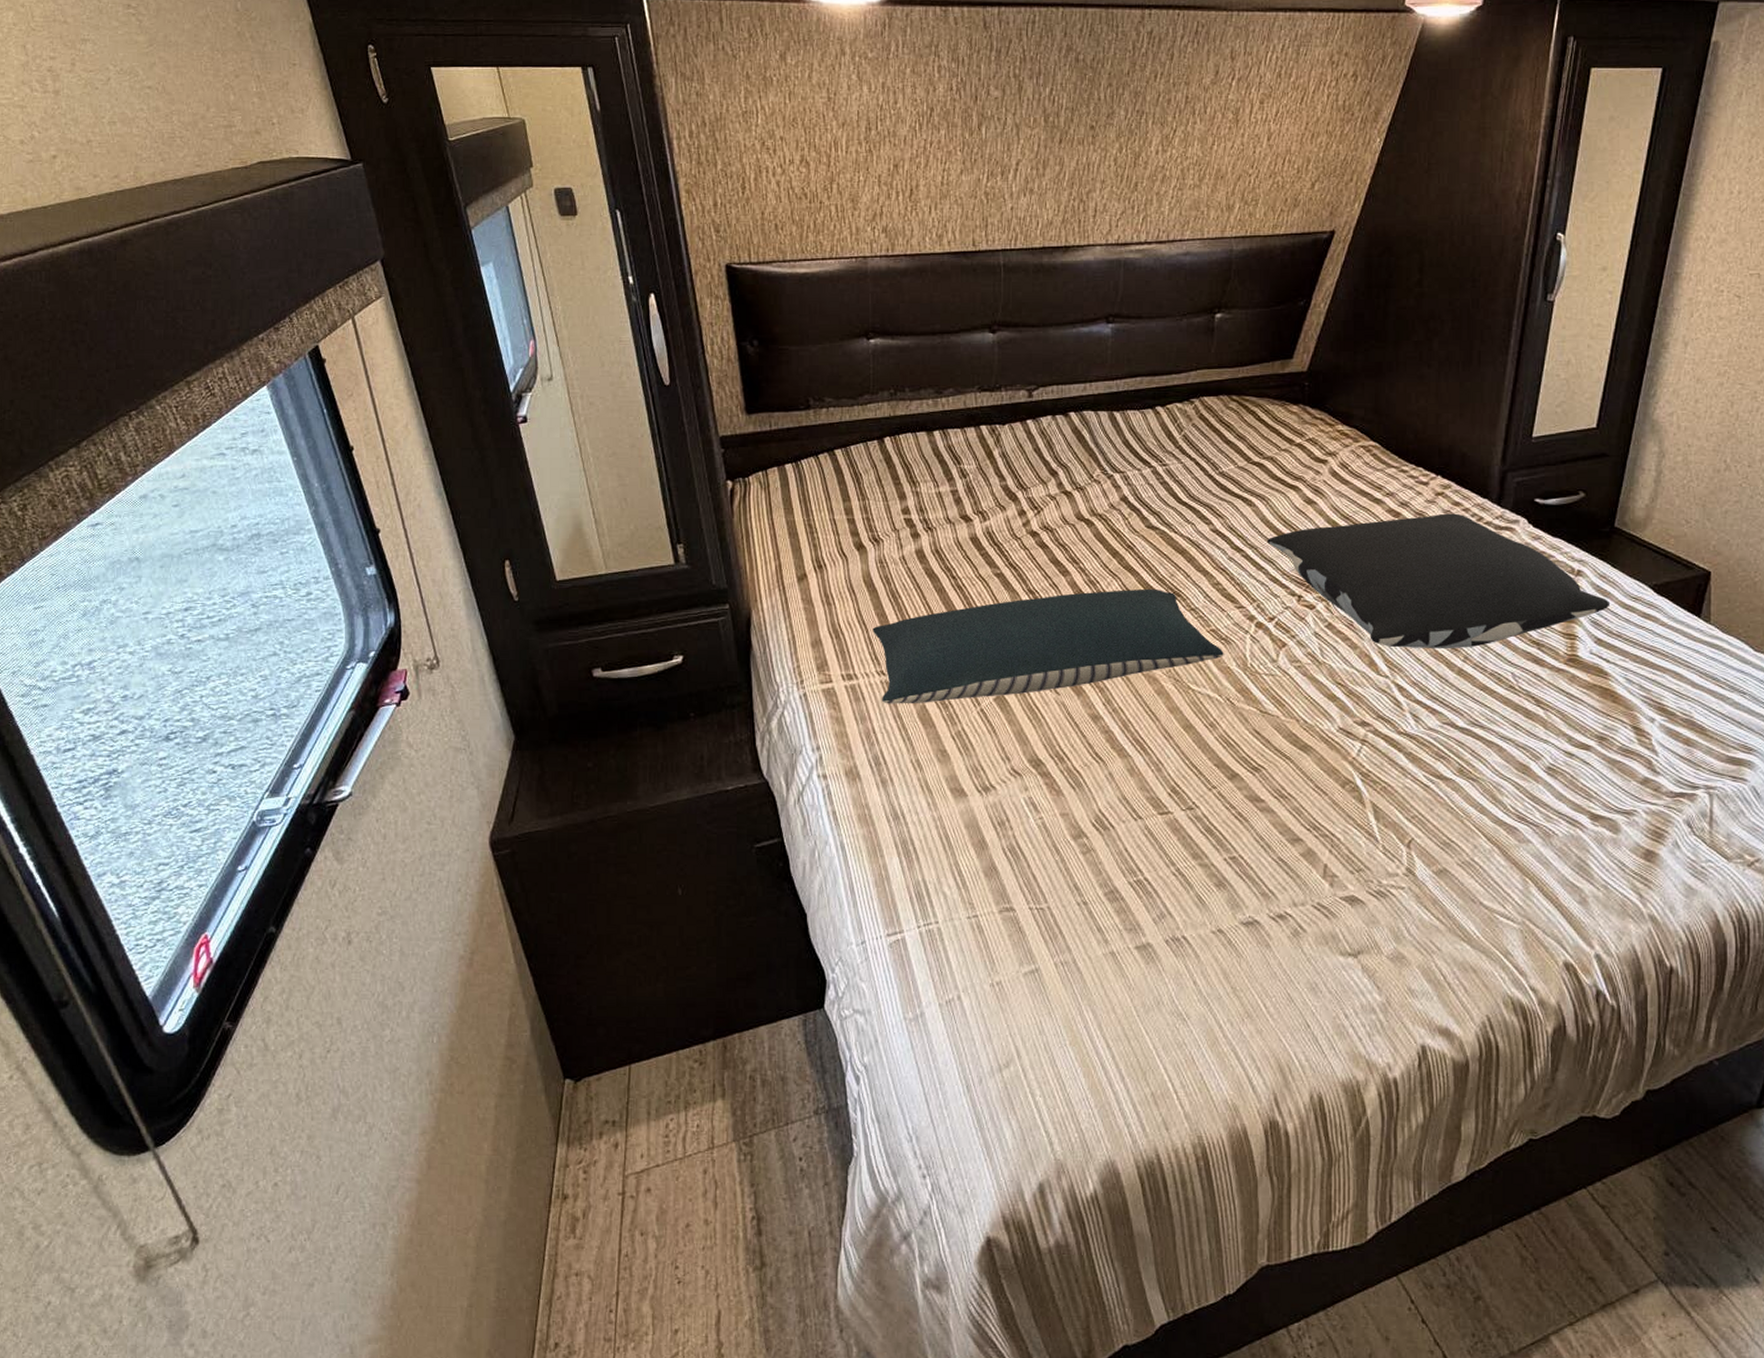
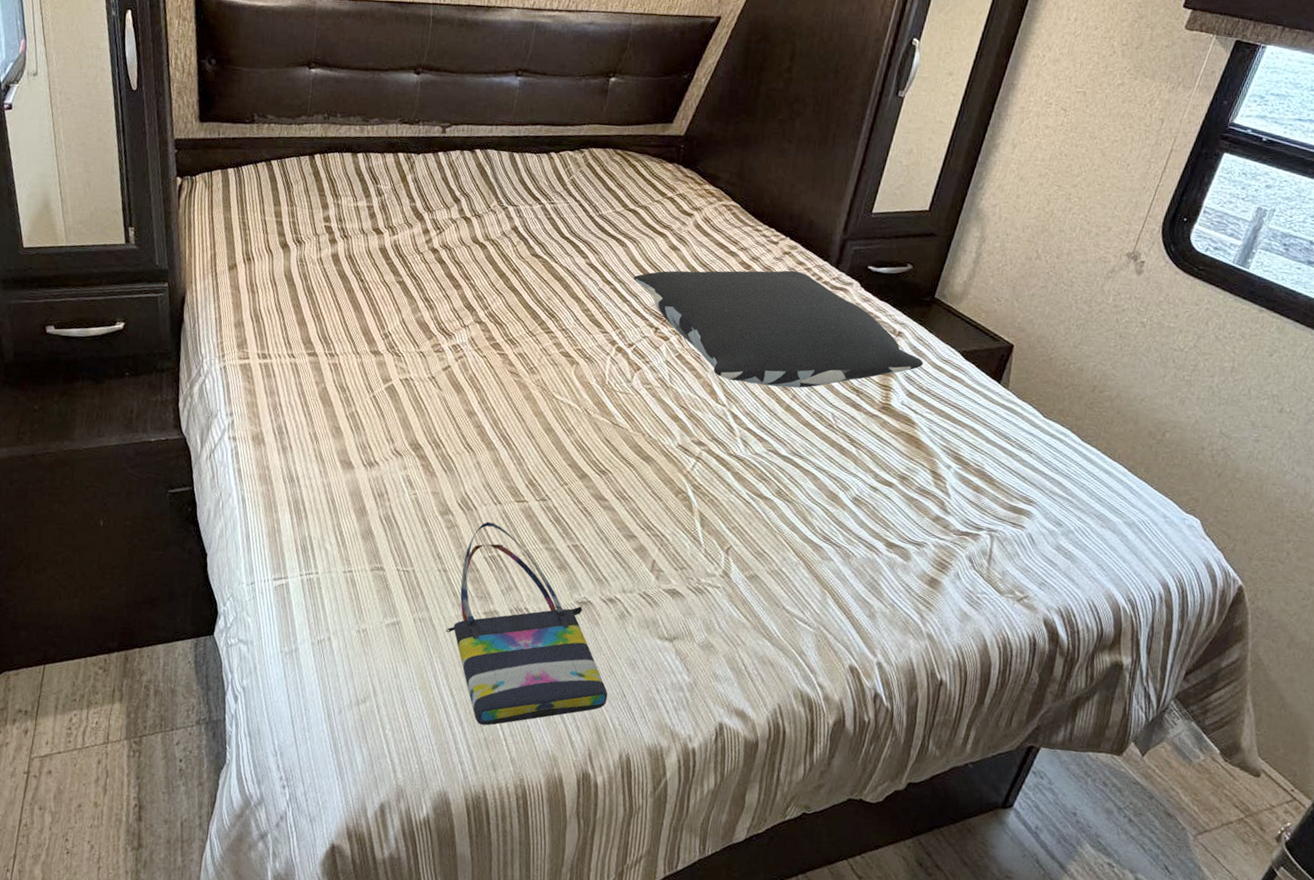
pillow: present [872,588,1224,704] -> none [288,305,587,387]
tote bag: none [1093,841,1289,1078] -> present [445,522,608,726]

